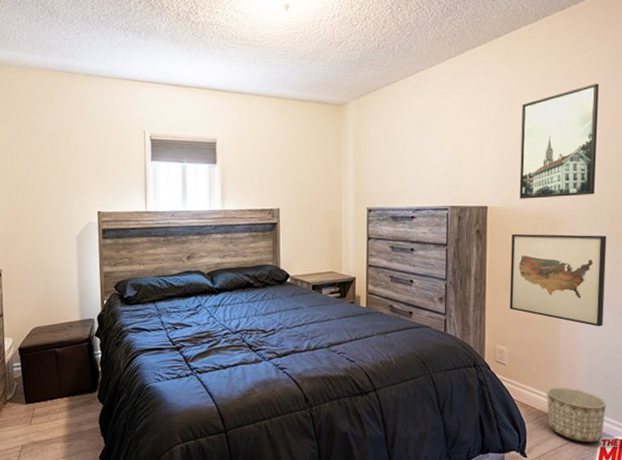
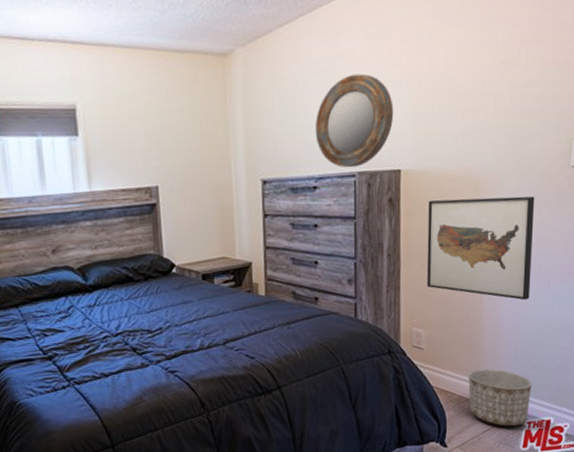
home mirror: none [414,125,482,202] -> present [315,73,394,168]
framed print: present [519,83,599,199] -> none [437,14,528,159]

